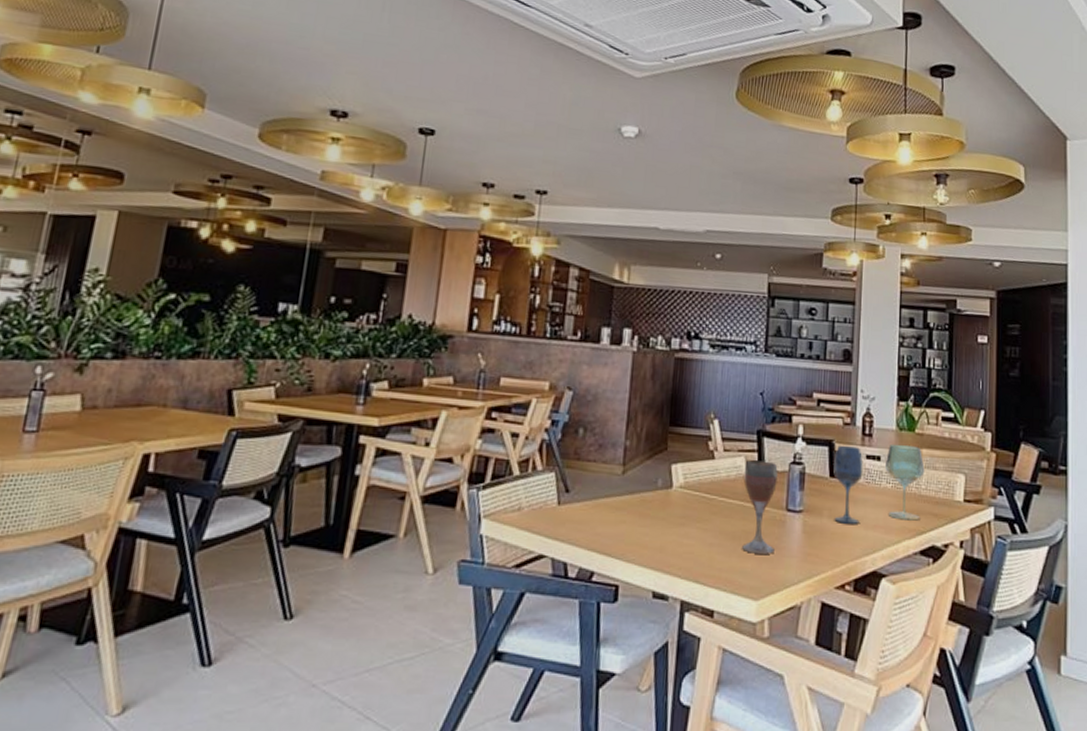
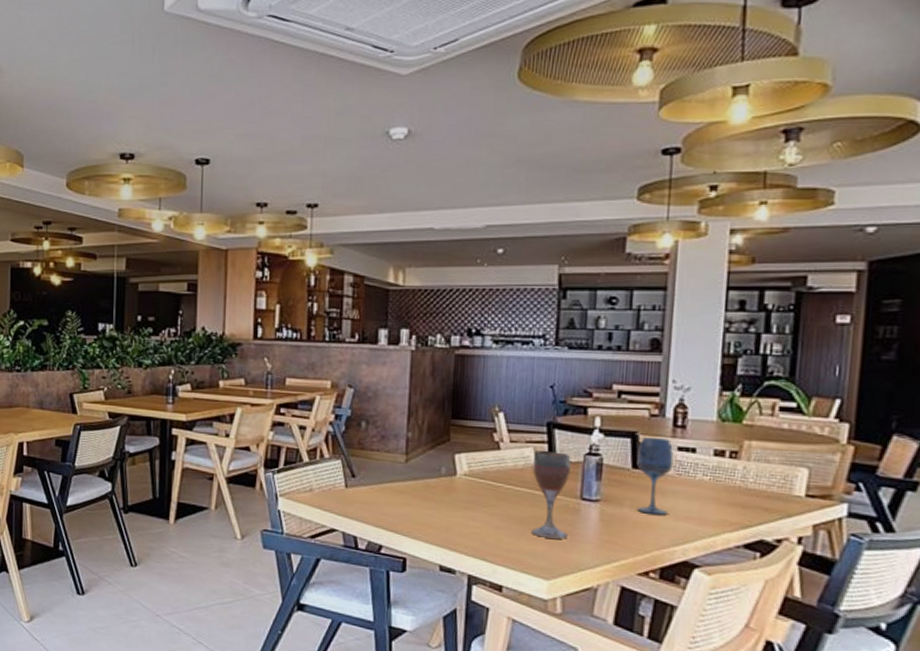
wine glass: present [884,444,925,521] -> none [700,435,754,514]

